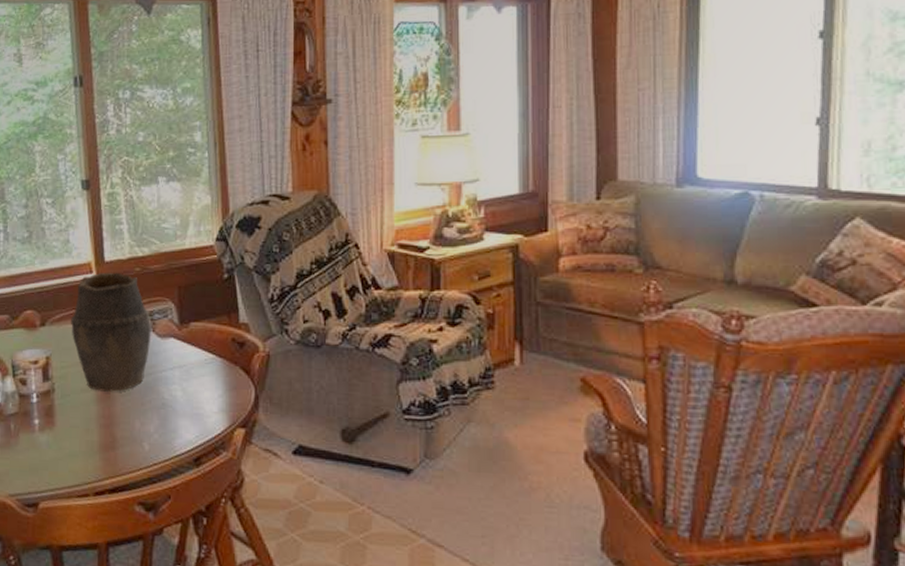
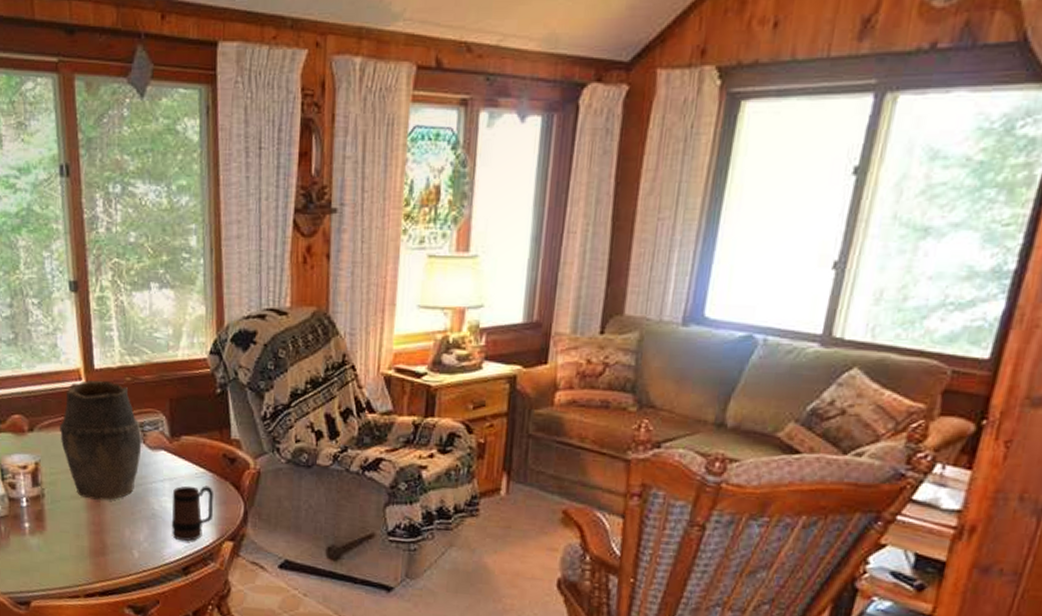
mug: none [181,371,224,431] -> present [171,485,214,542]

